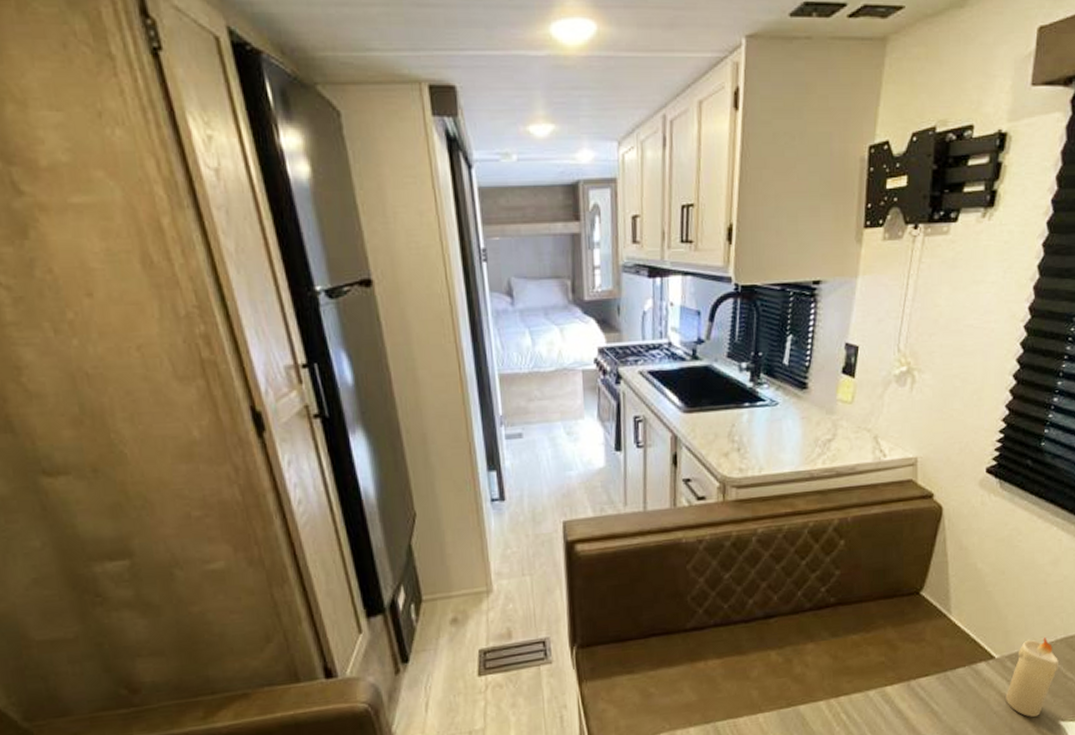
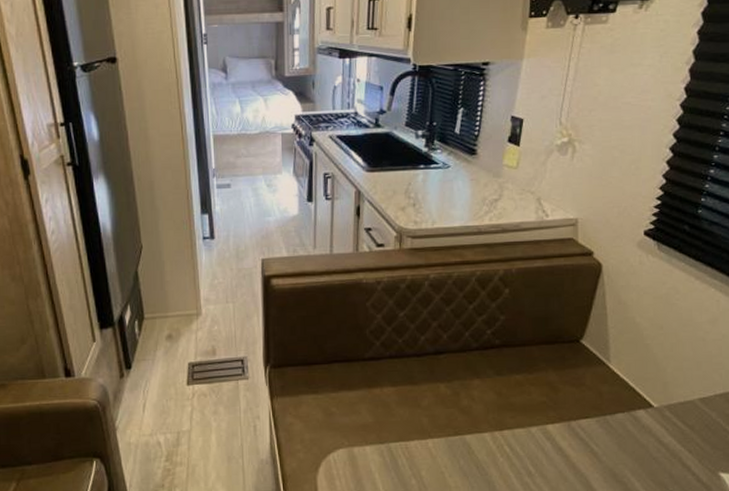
candle: present [1005,637,1058,717] -> none [664,391,718,466]

